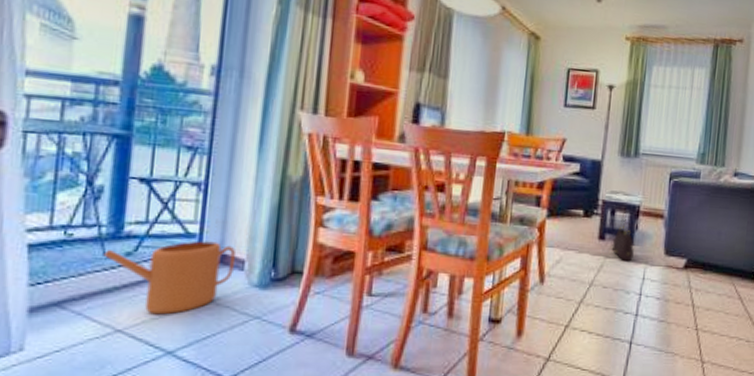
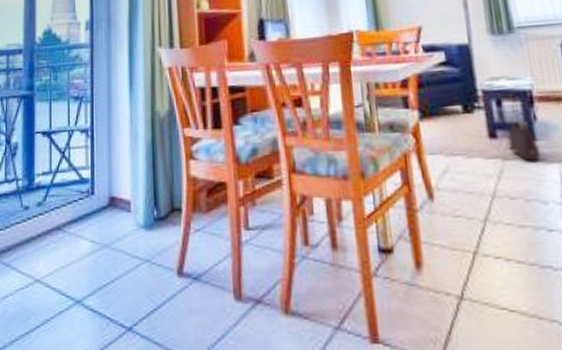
watering can: present [103,241,235,315] -> none [21,185,122,263]

